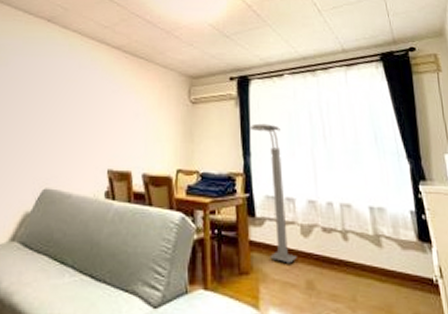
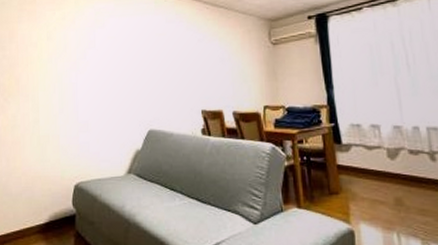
floor lamp: present [249,123,297,264] -> none [330,57,385,184]

